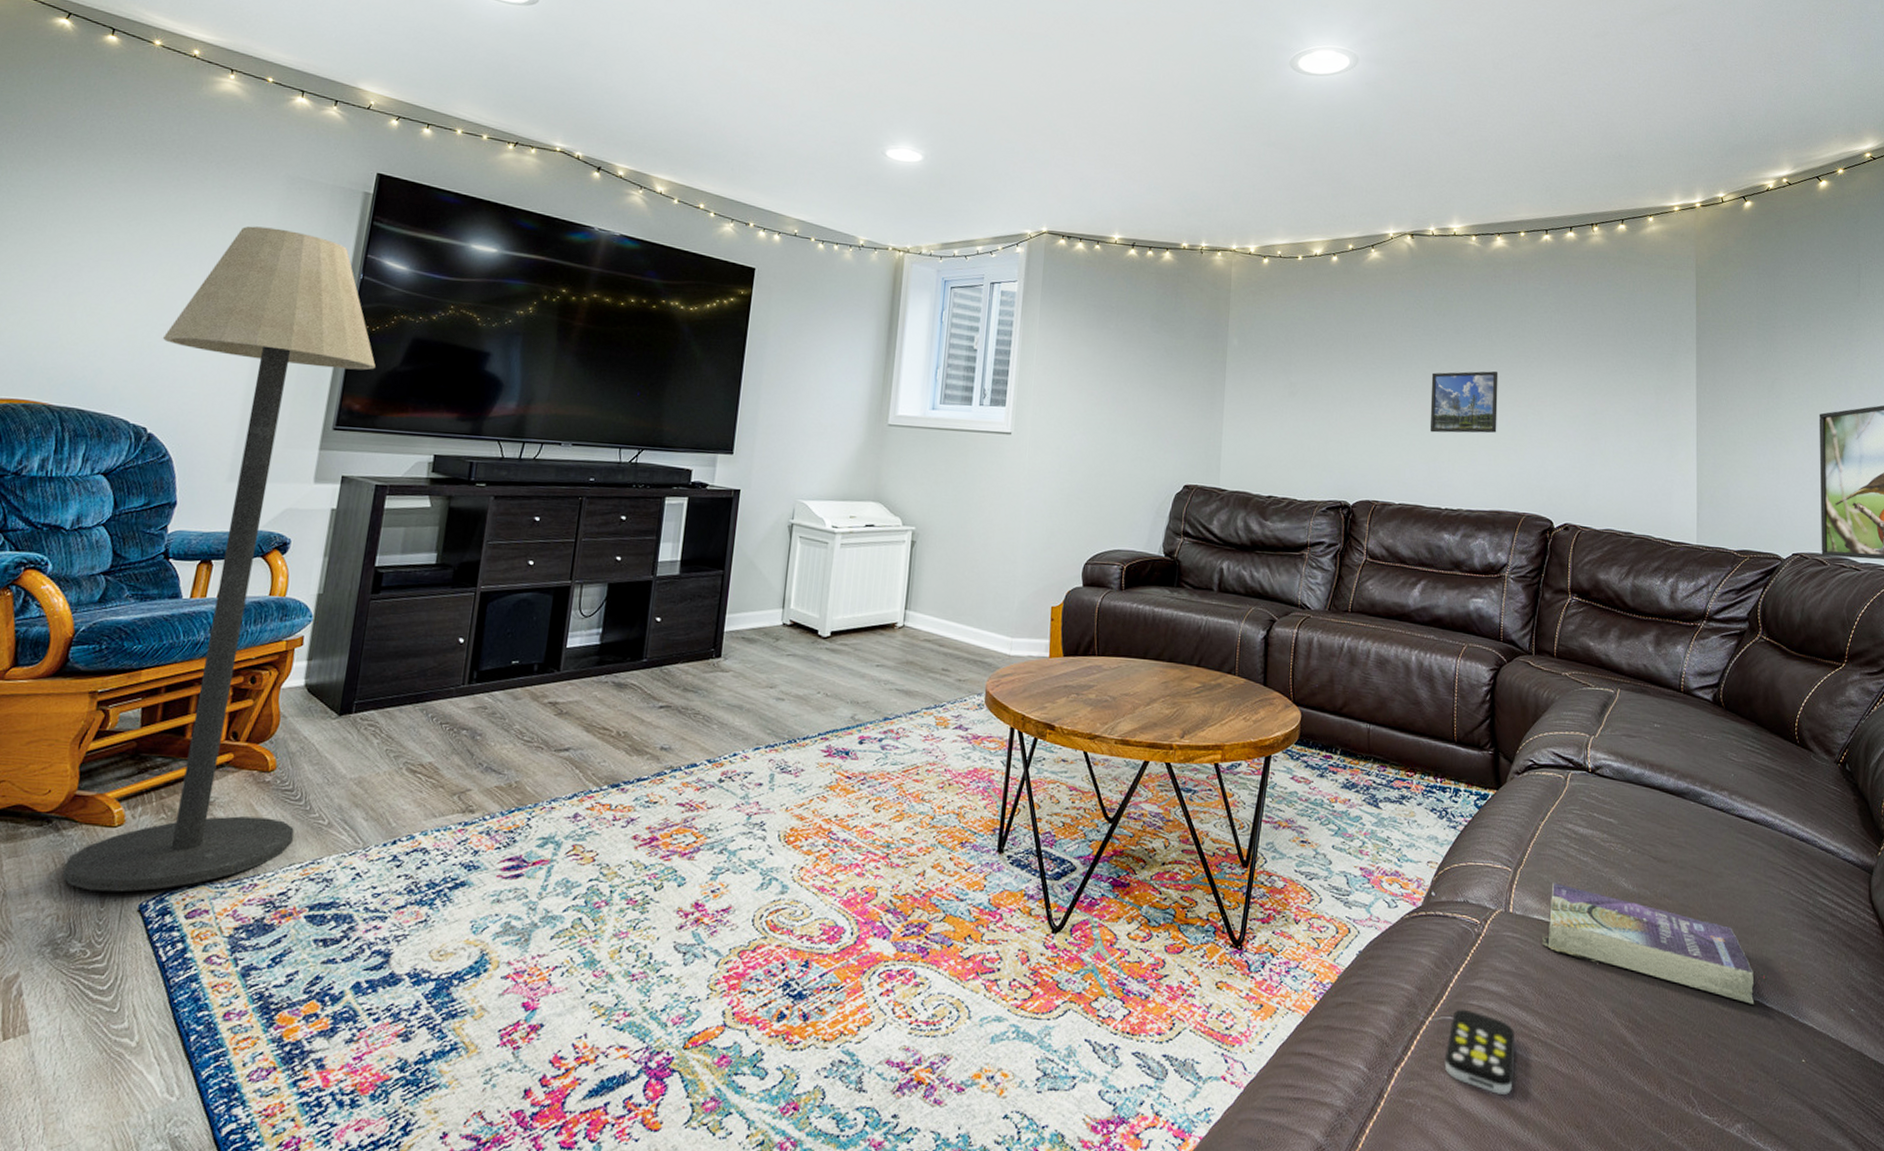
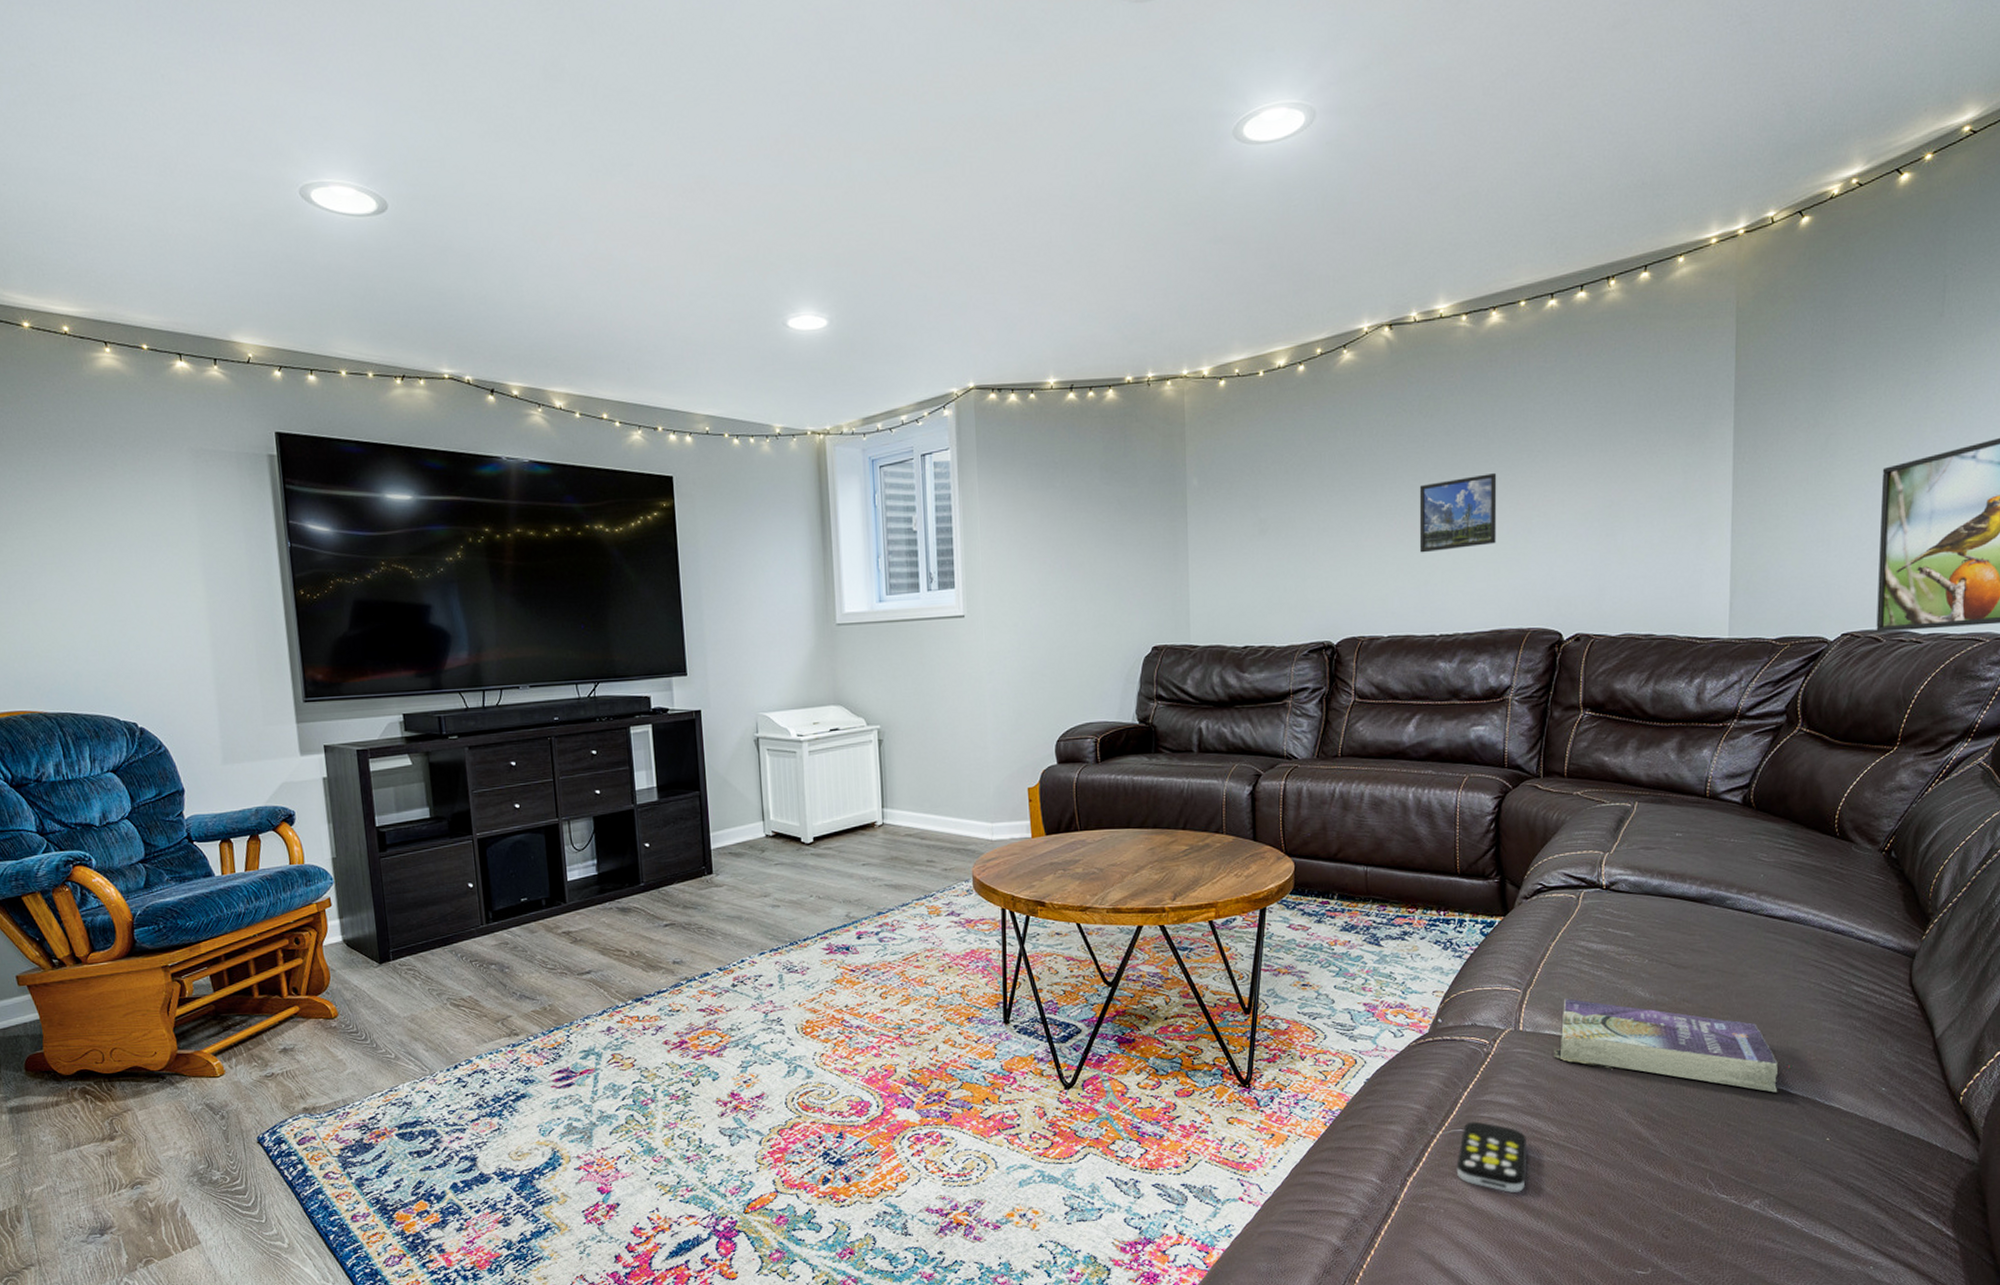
floor lamp: present [62,226,376,892] -> none [124,506,369,1130]

